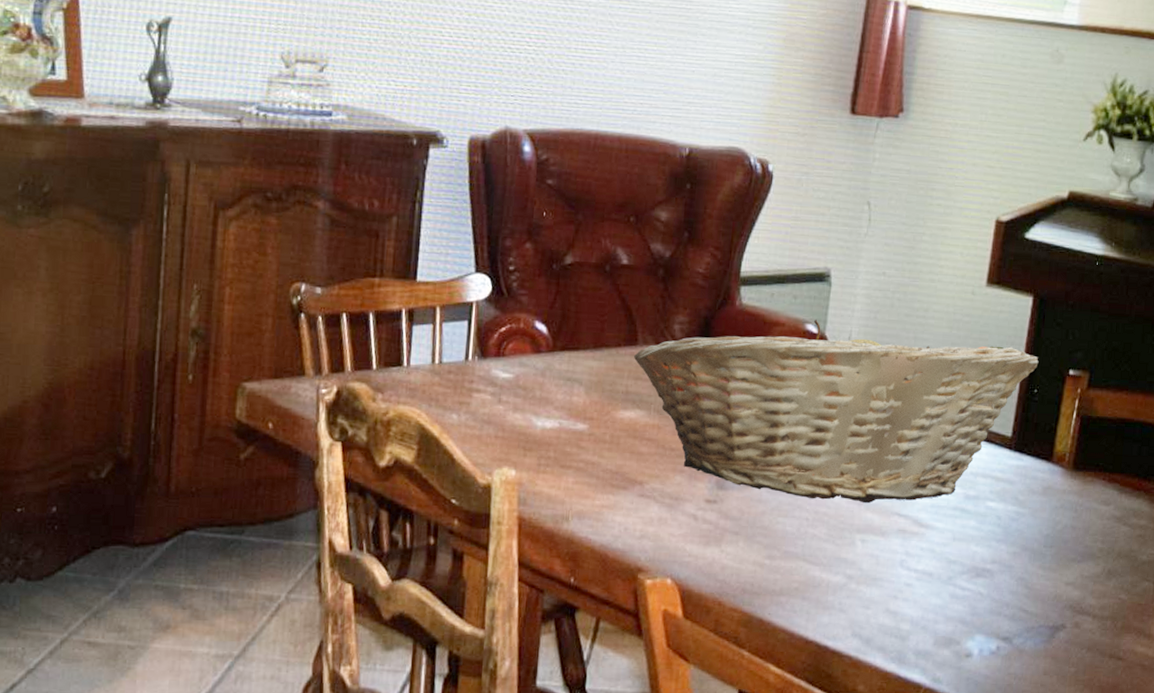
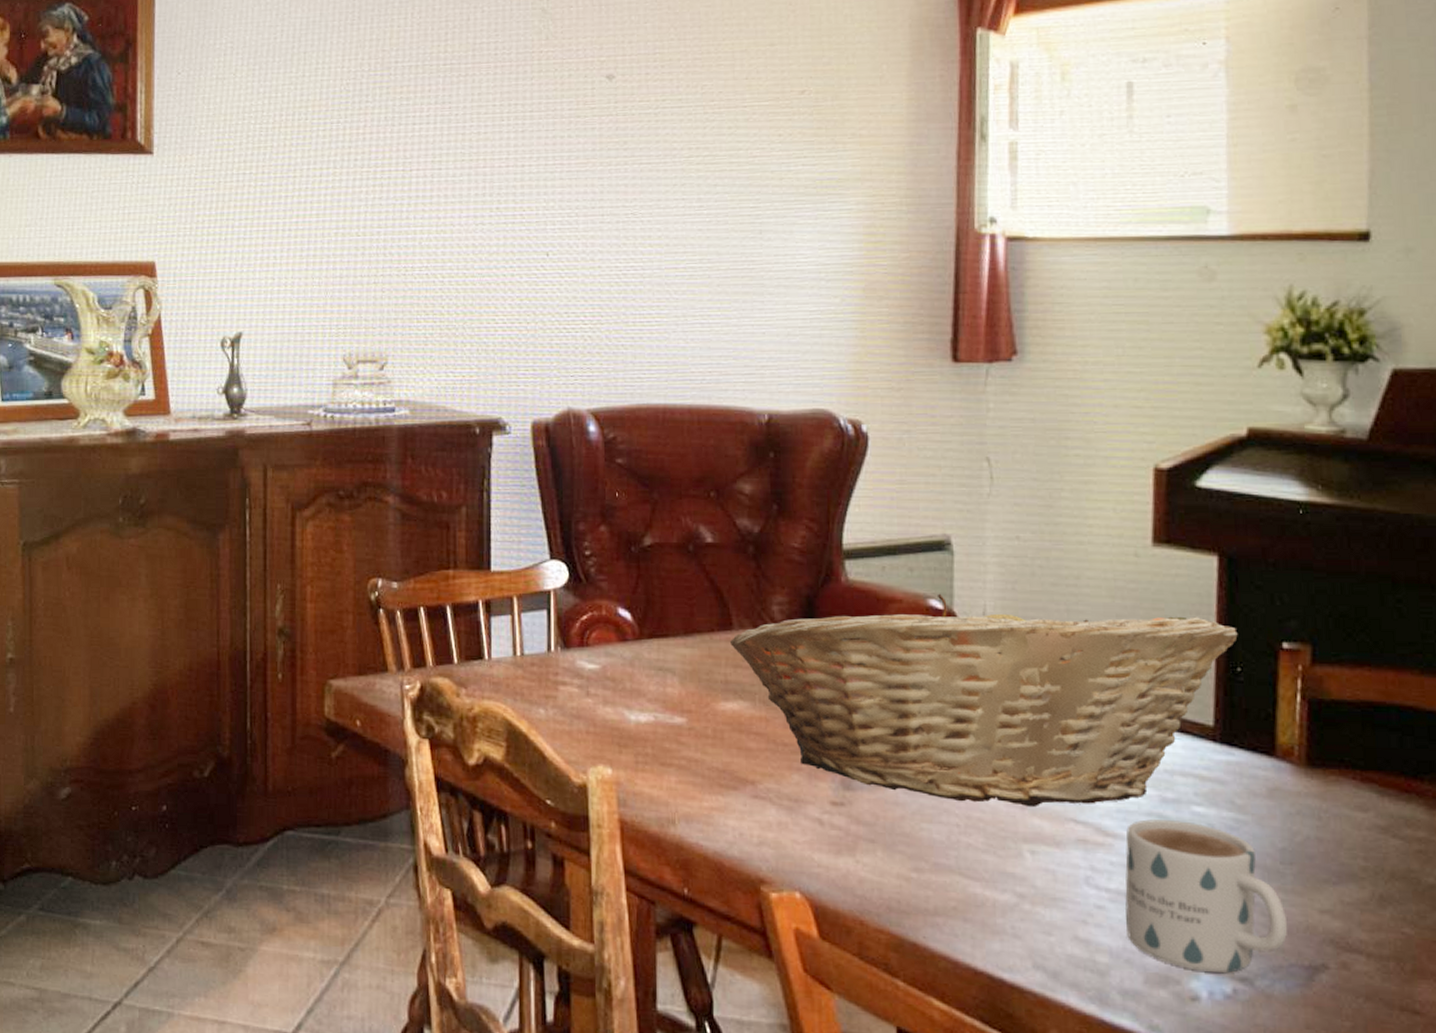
mug: none [926,513,1043,634] -> present [1125,819,1288,973]

